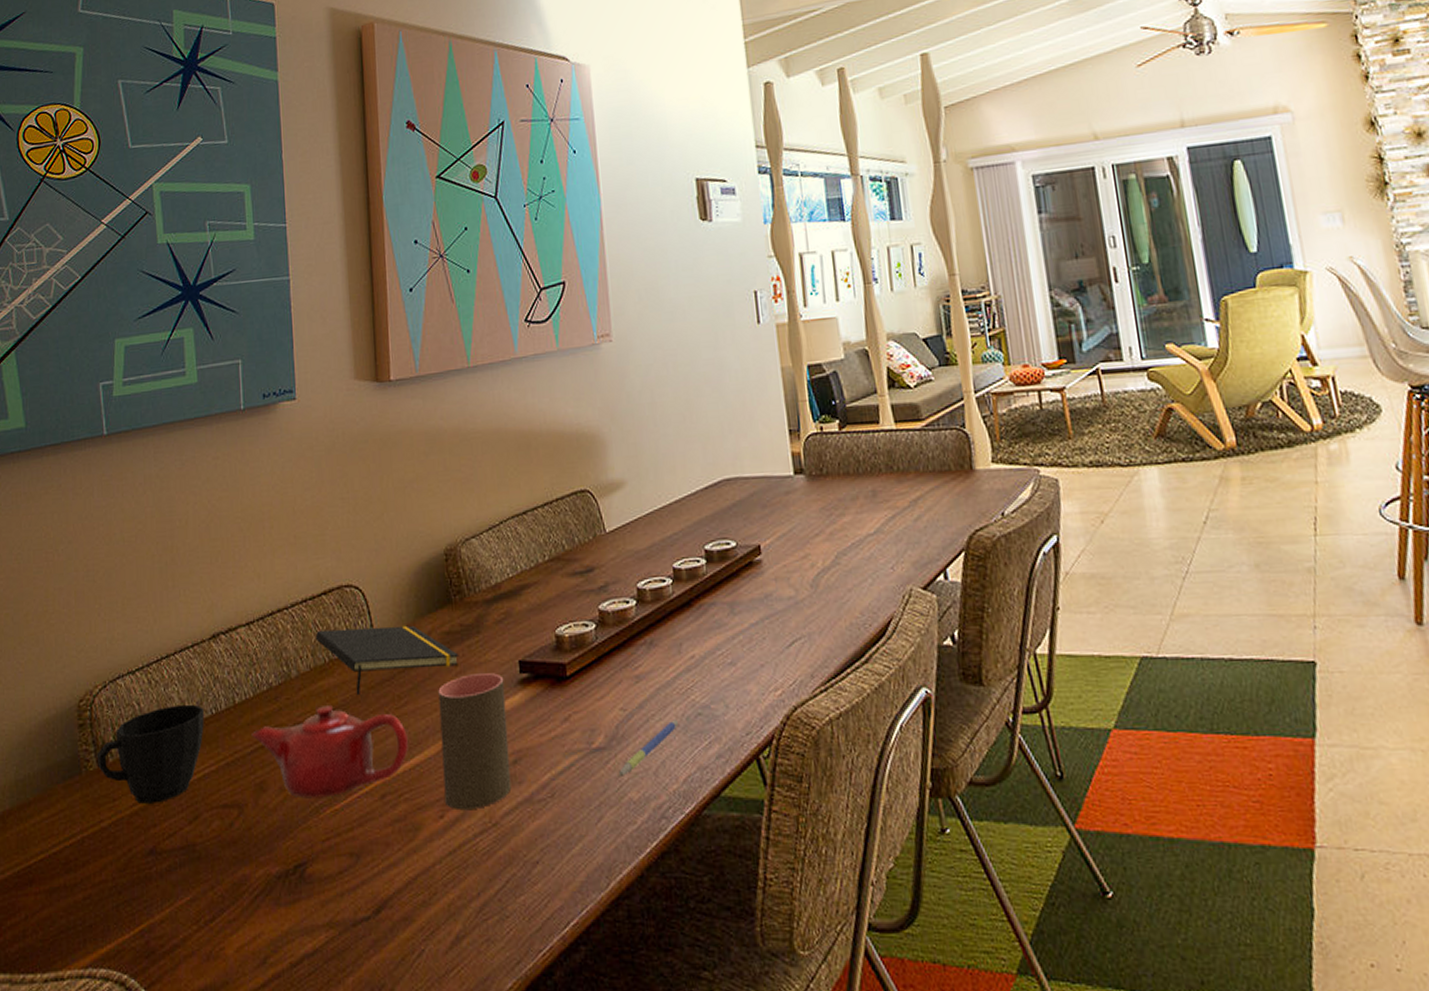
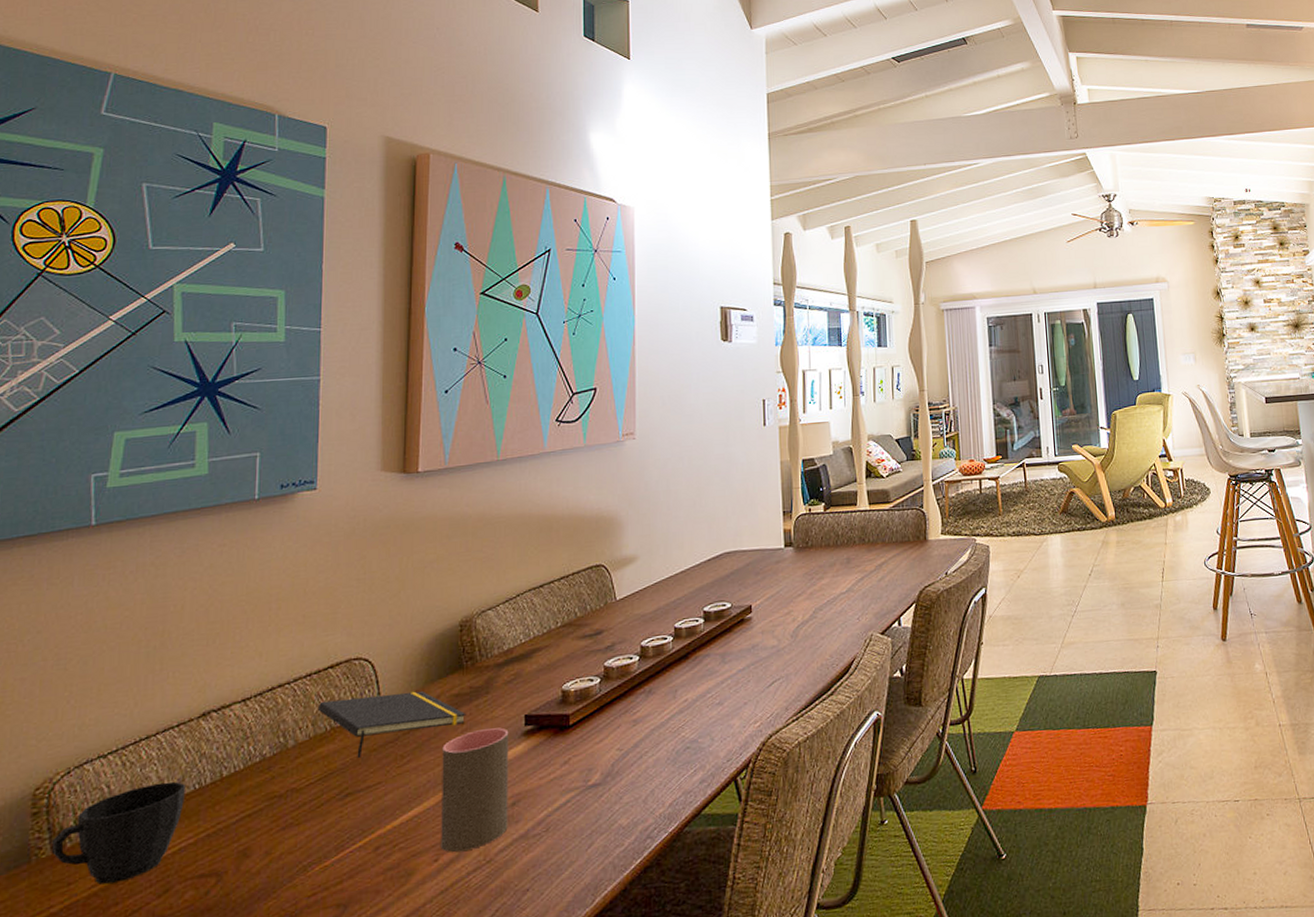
teapot: present [251,705,408,799] -> none [238,770,407,860]
pen: present [619,719,679,777] -> none [612,754,669,807]

